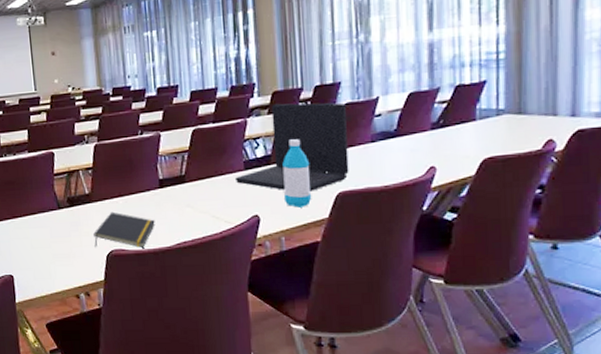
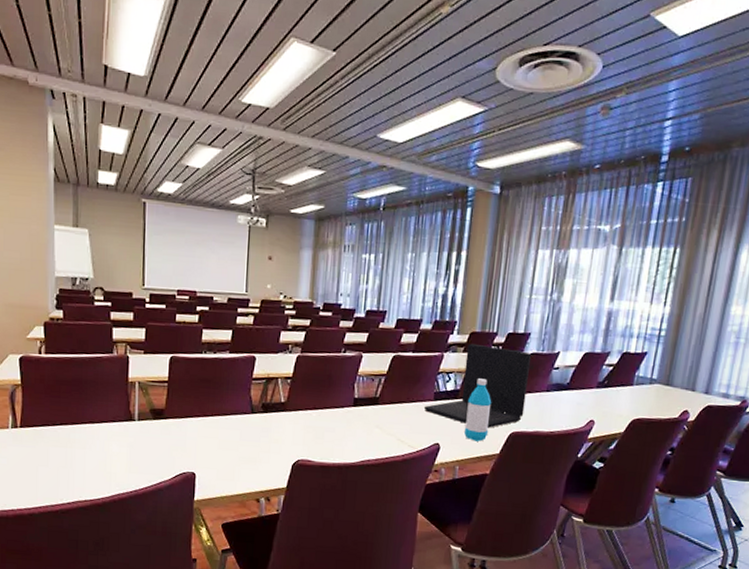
notepad: present [93,211,155,248] -> none [282,423,344,461]

